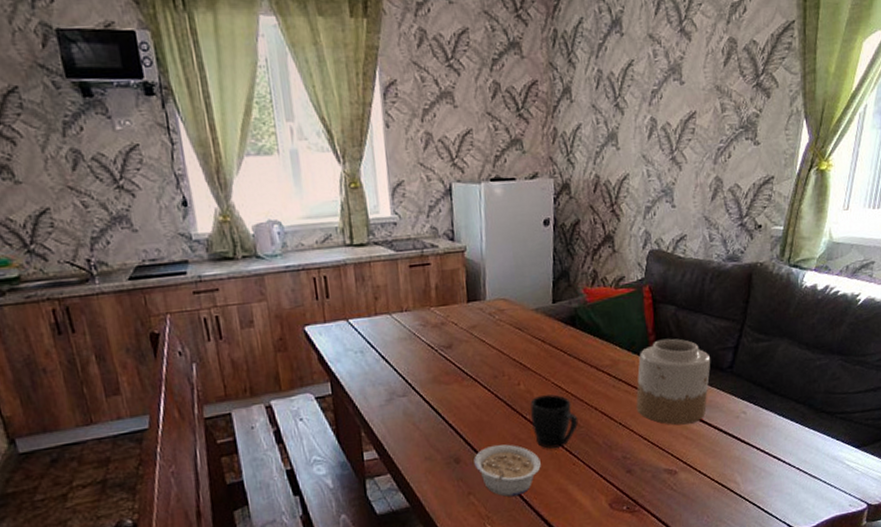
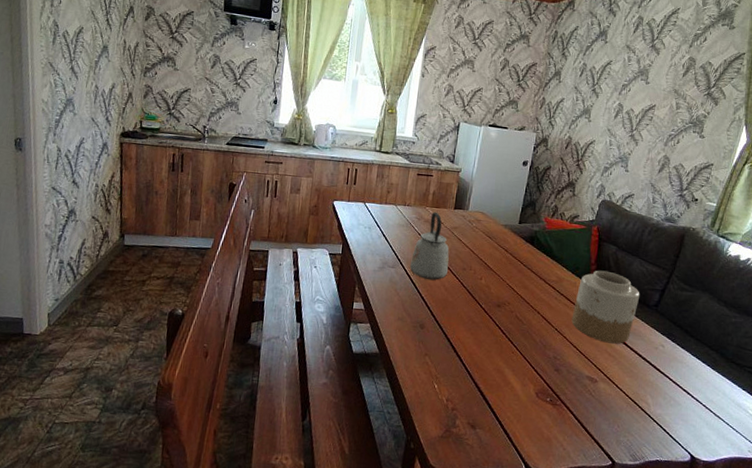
kettle: none [425,311,475,401] -> present [409,211,449,280]
legume: present [474,444,541,497] -> none [434,321,487,367]
mug: present [530,394,578,449] -> none [485,291,523,336]

